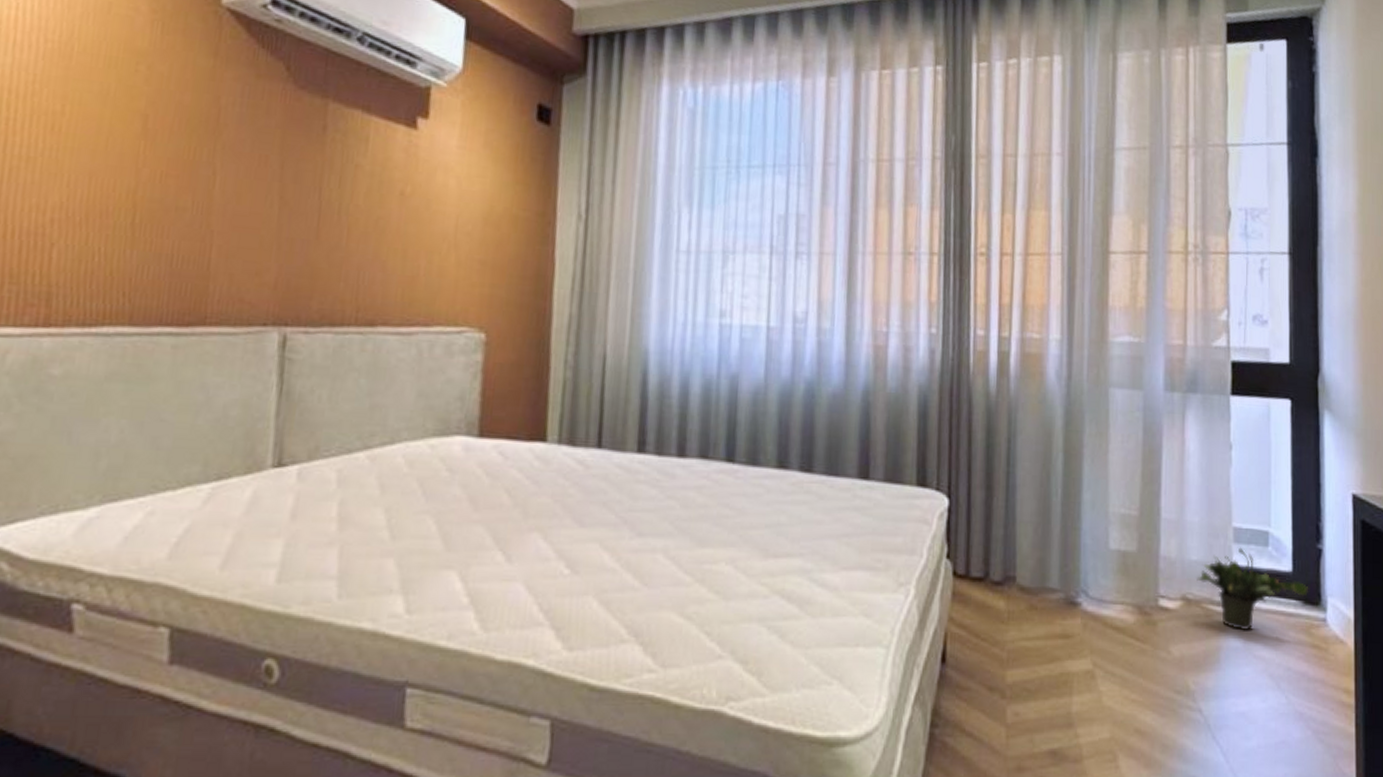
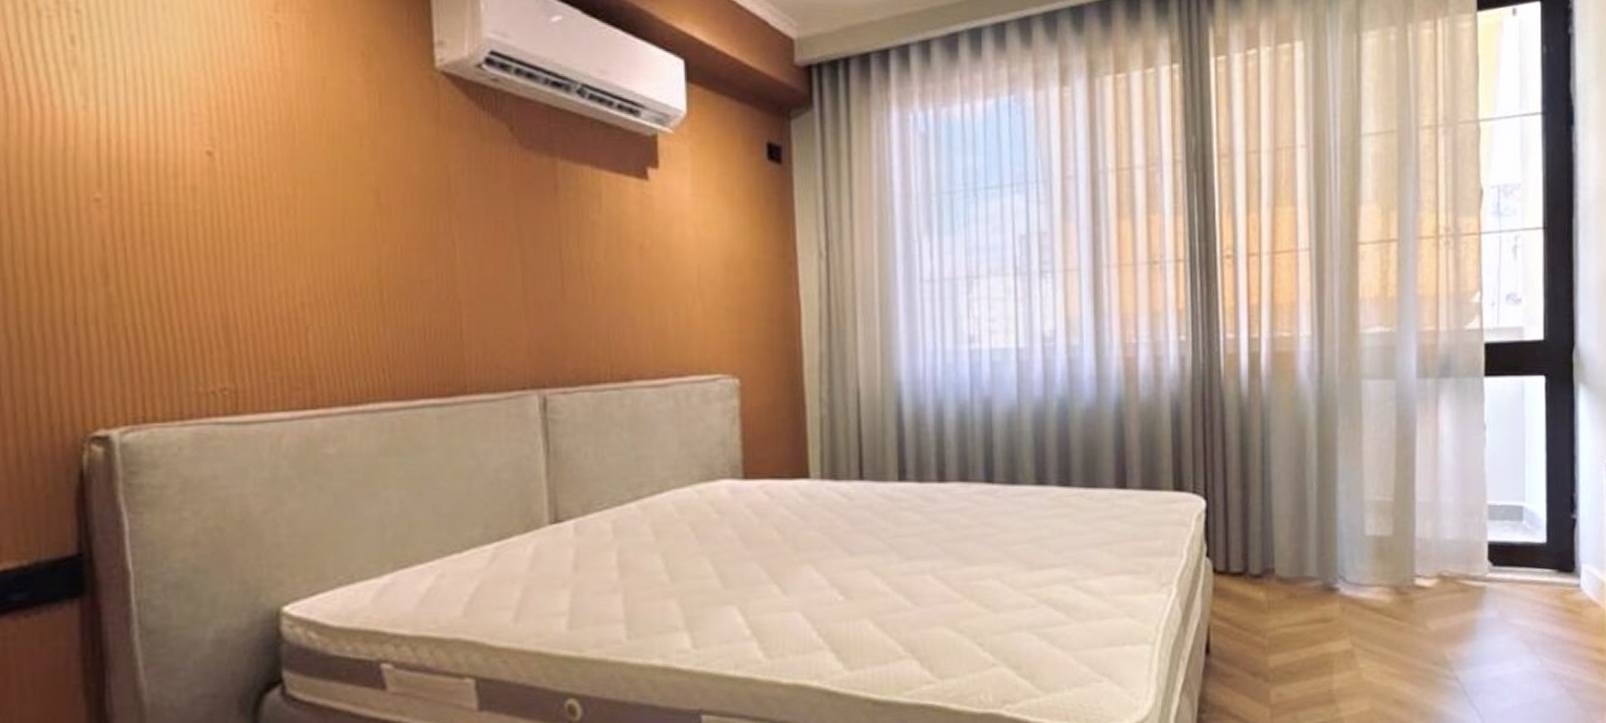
potted plant: present [1197,547,1308,631] -> none [1452,523,1562,602]

